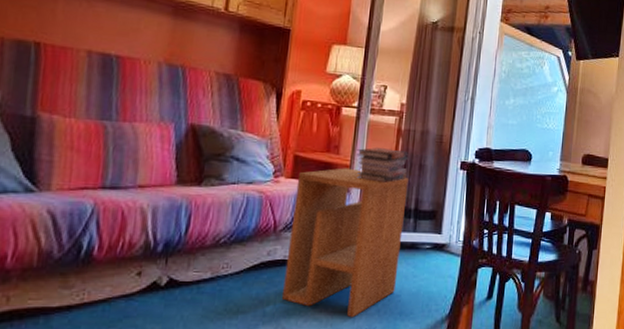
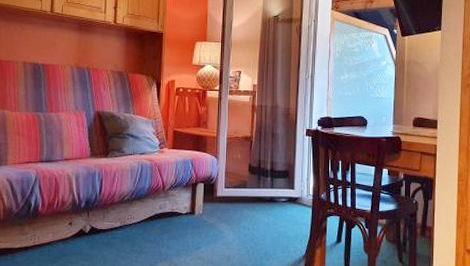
side table: present [282,168,409,318] -> none [173,139,264,257]
book stack: present [356,147,409,183] -> none [221,122,263,149]

